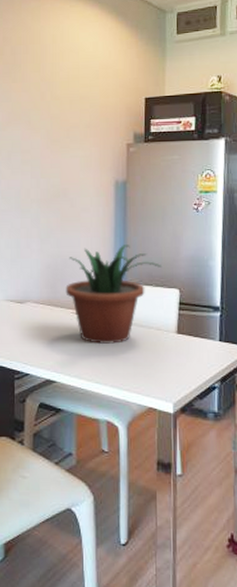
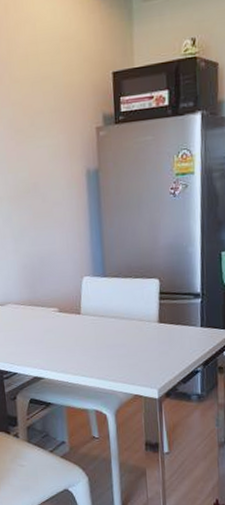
potted plant: present [65,245,162,345] -> none [44,237,140,340]

